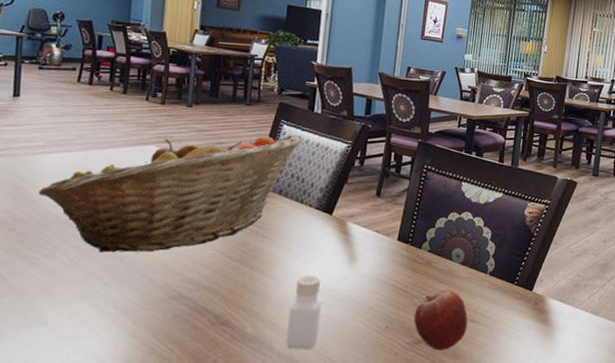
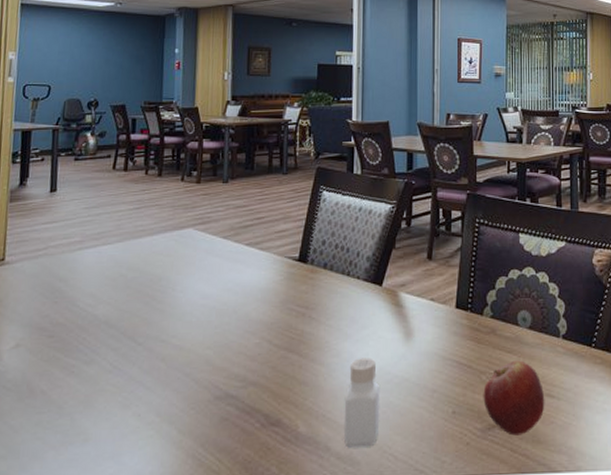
fruit basket: present [38,135,303,253] -> none [77,200,344,353]

